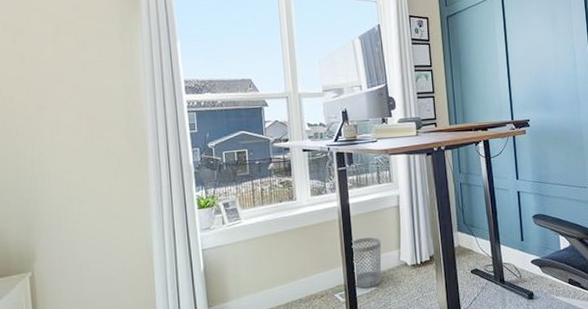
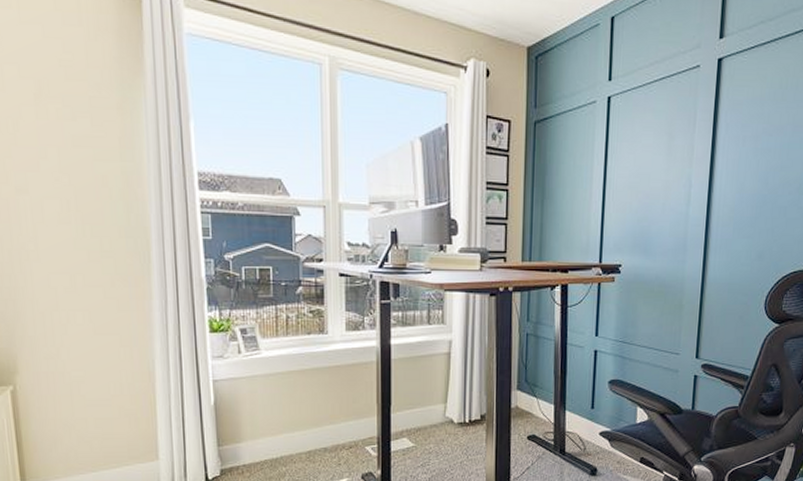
wastebasket: present [351,237,382,288] -> none [389,386,425,444]

